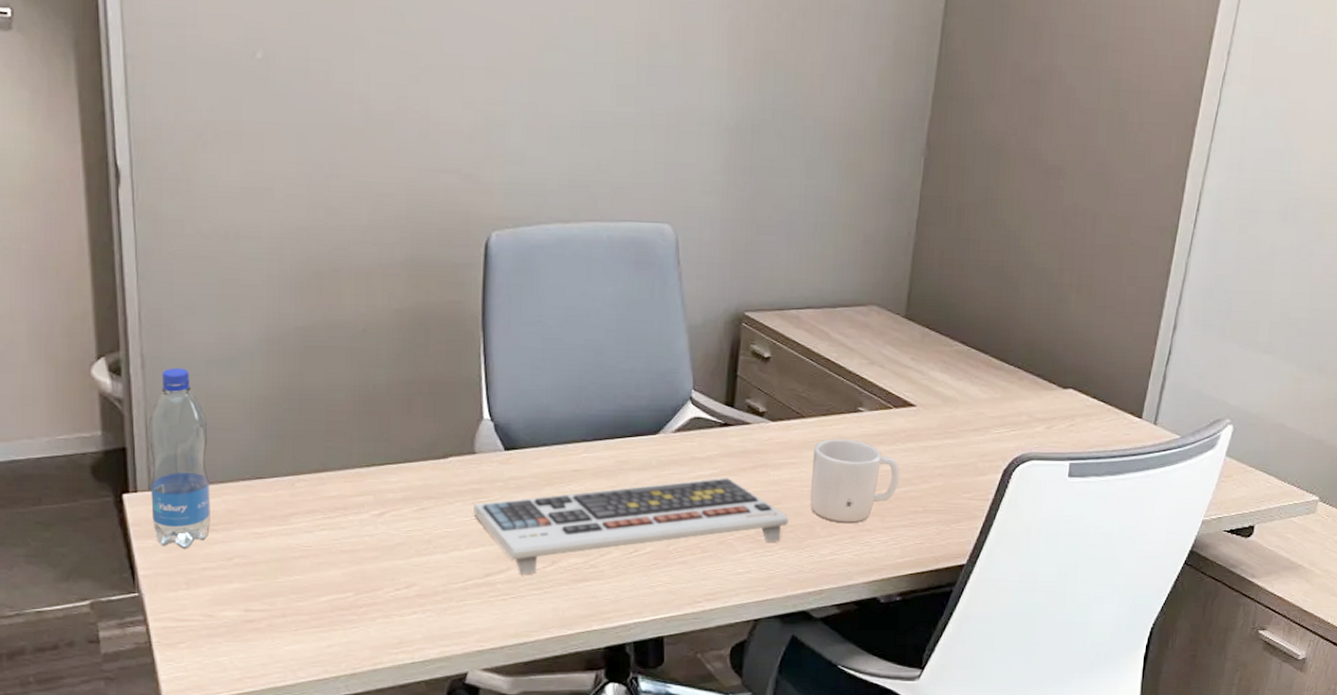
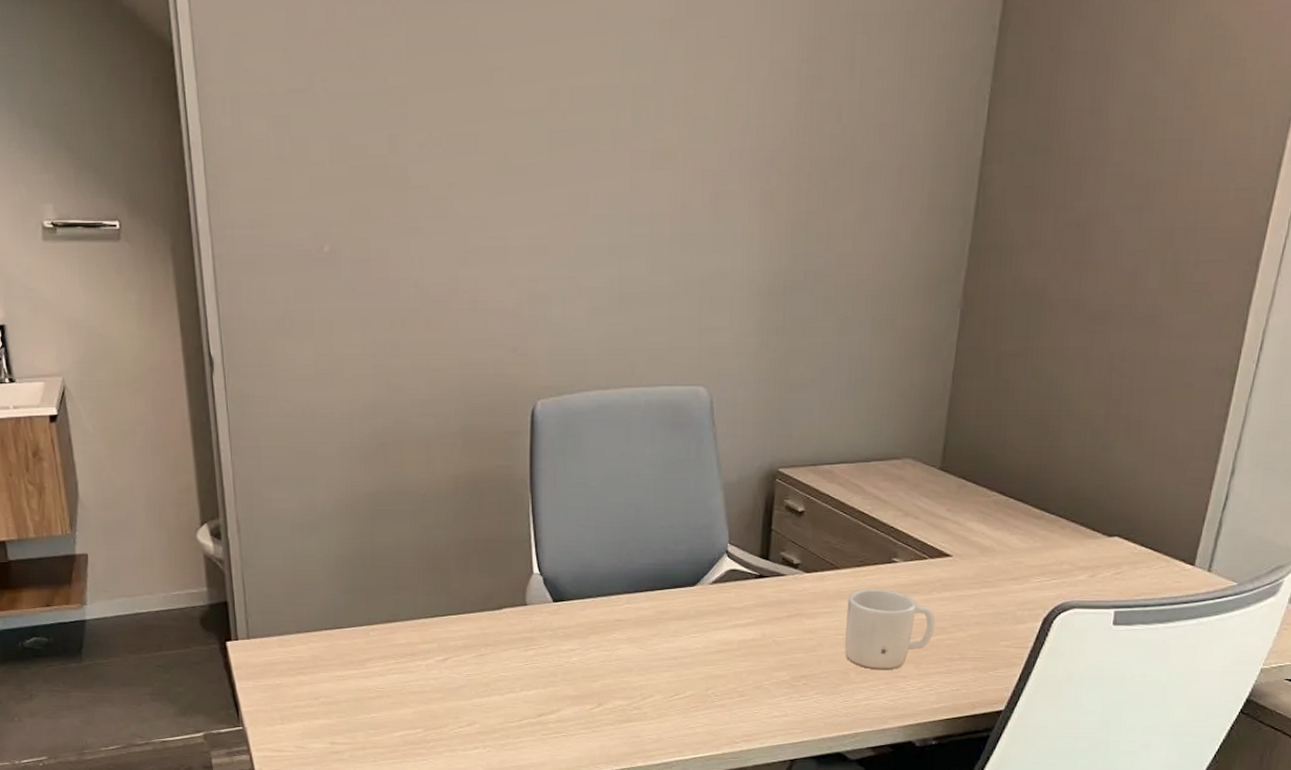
bottle: present [149,368,210,549] -> none [245,532,299,689]
computer keyboard: present [473,477,788,574] -> none [526,626,823,715]

